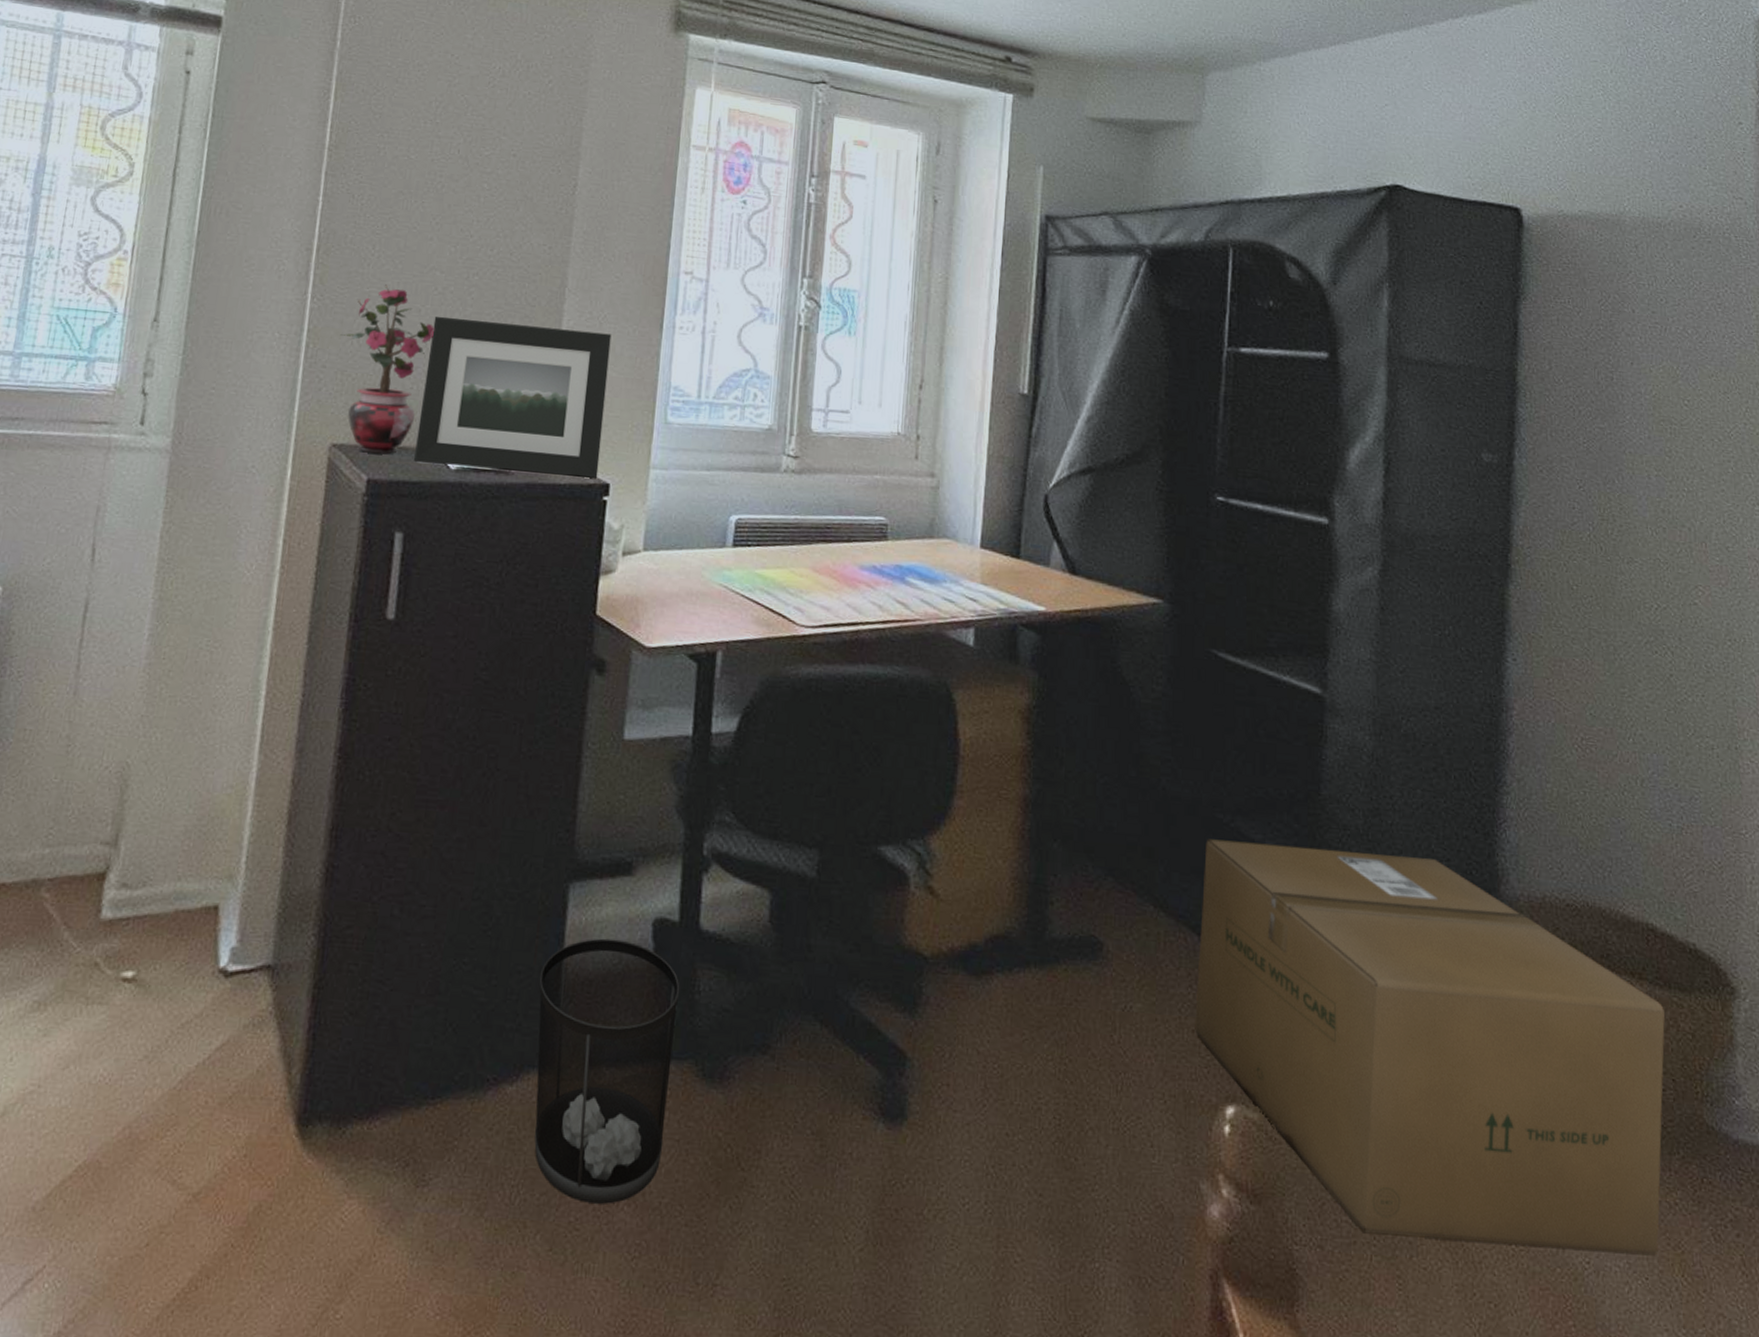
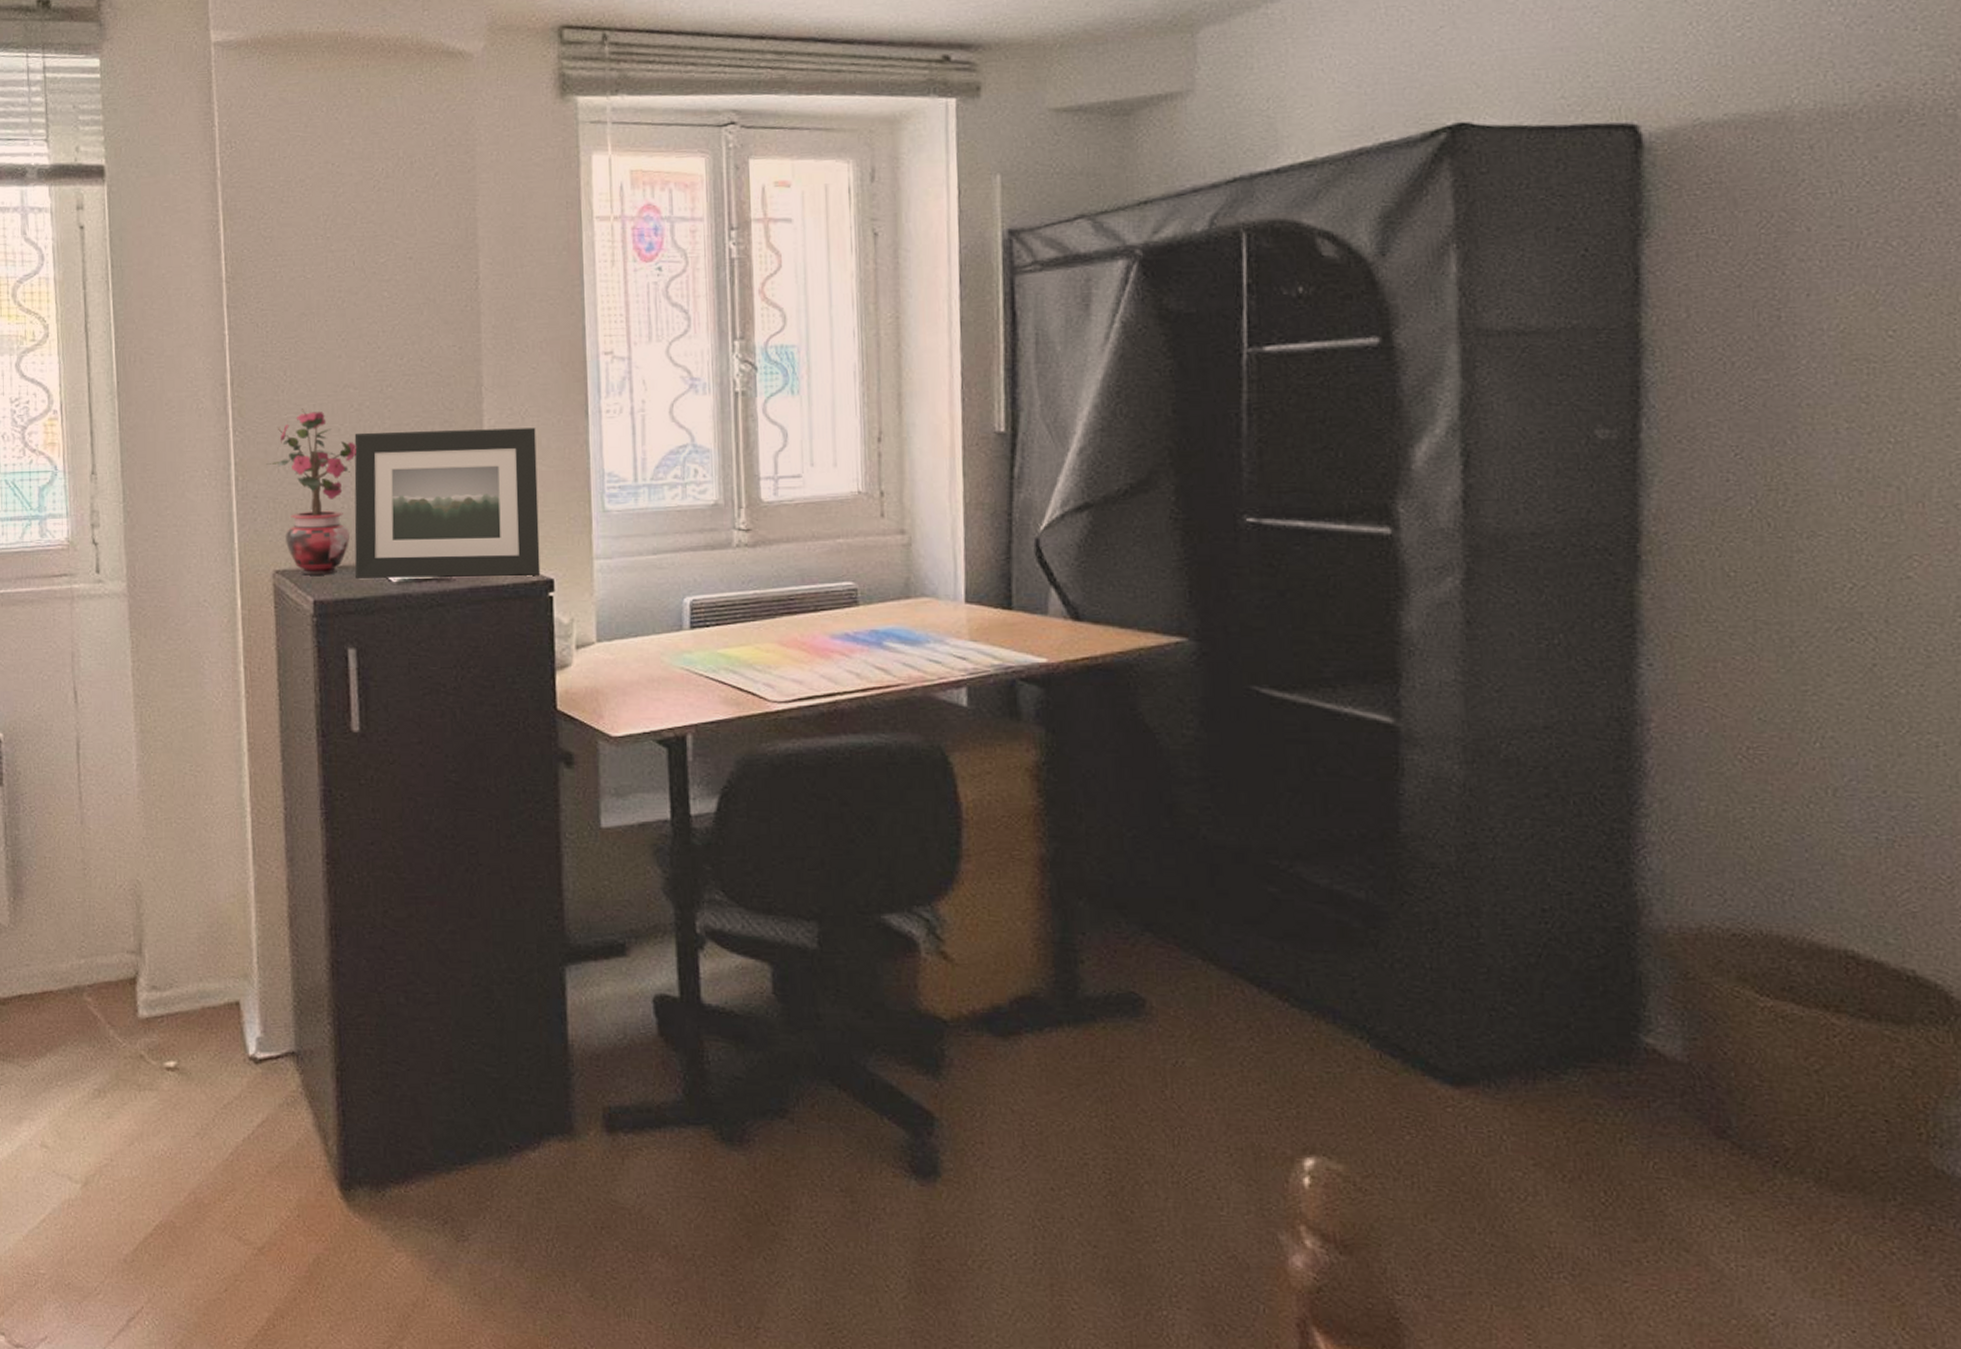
waste bin: present [534,938,680,1204] -> none [547,1016,690,1256]
box: present [1195,839,1665,1256] -> none [1259,887,1873,1308]

